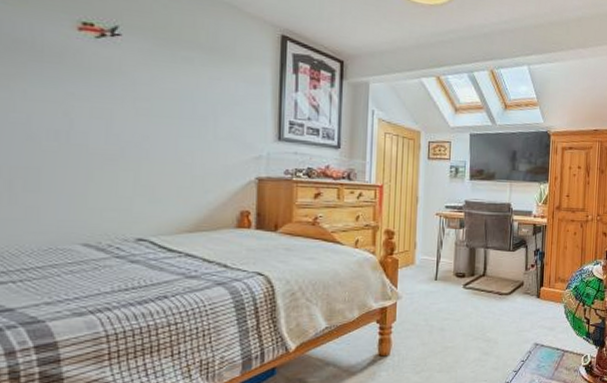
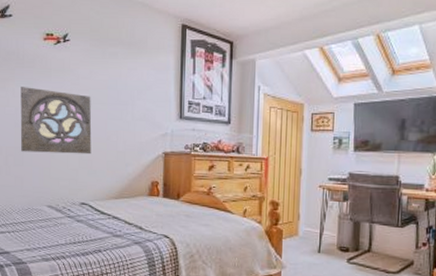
wall ornament: none [35,87,155,179] -> present [20,87,92,155]

